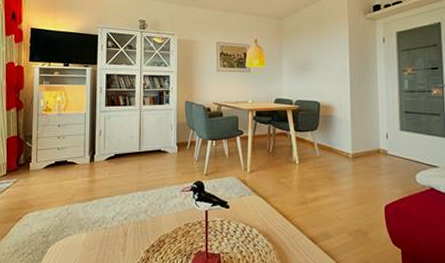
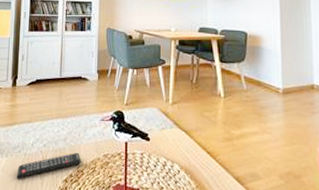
remote control: none [98,223,163,253] -> present [17,152,81,179]

